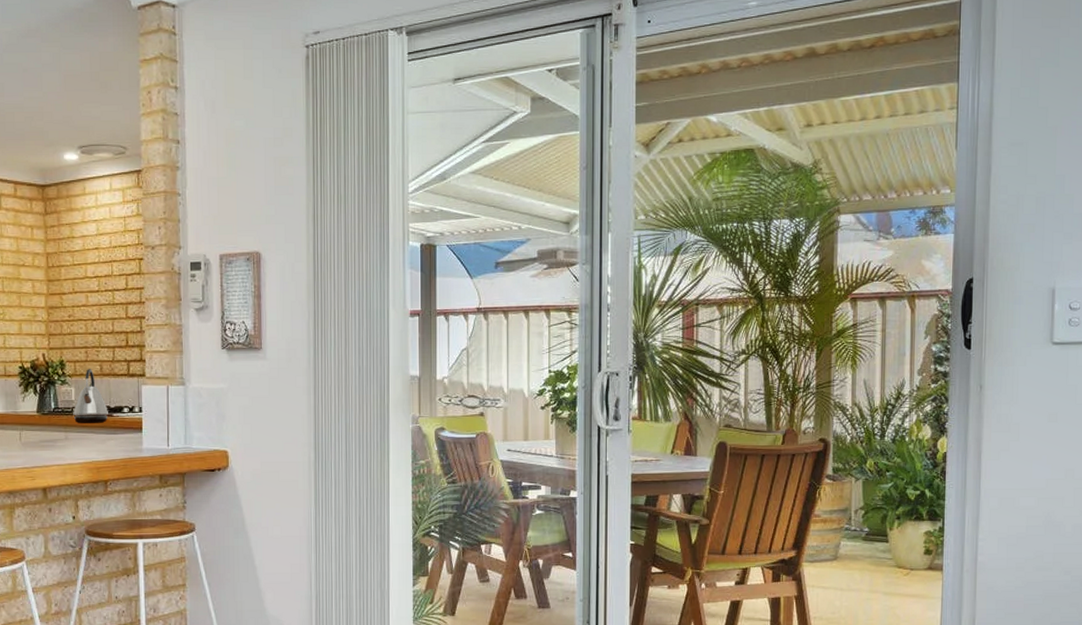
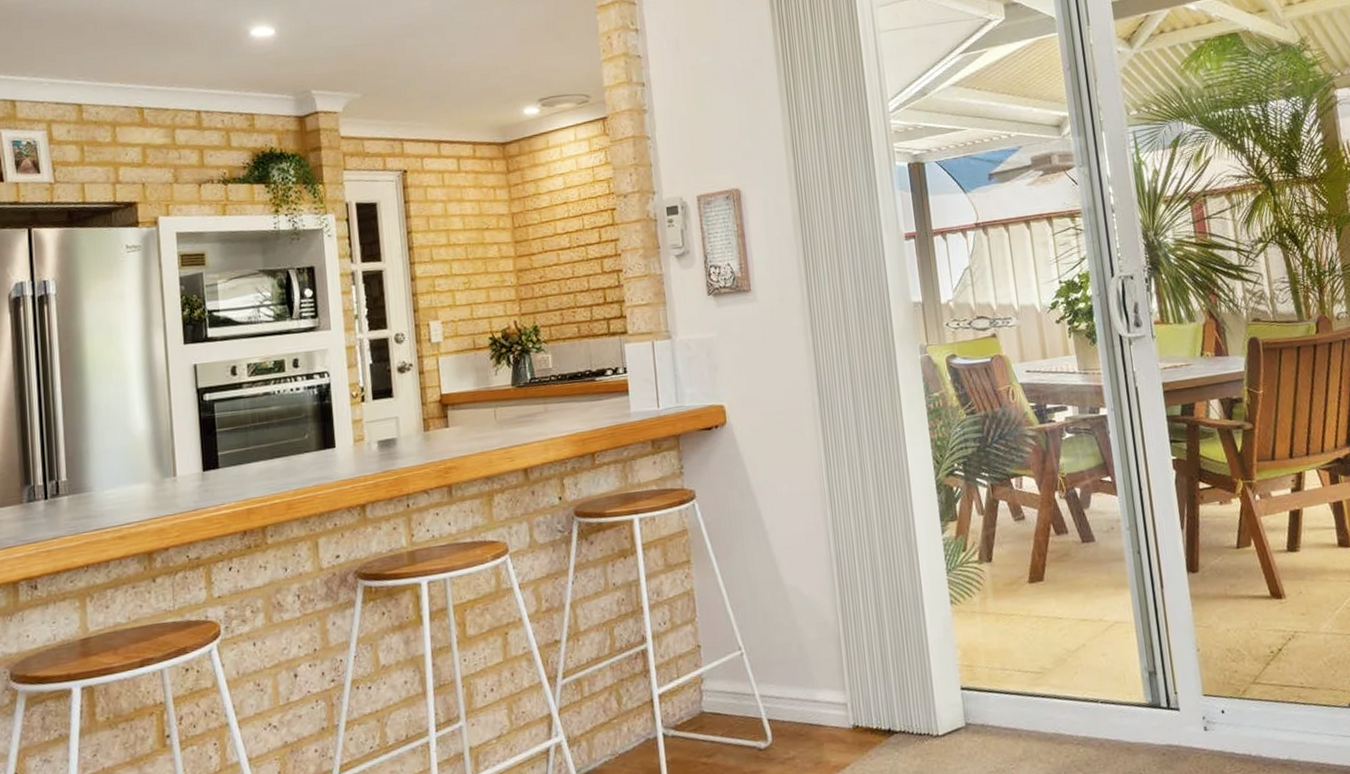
kettle: present [73,368,108,424] -> none [551,331,590,394]

